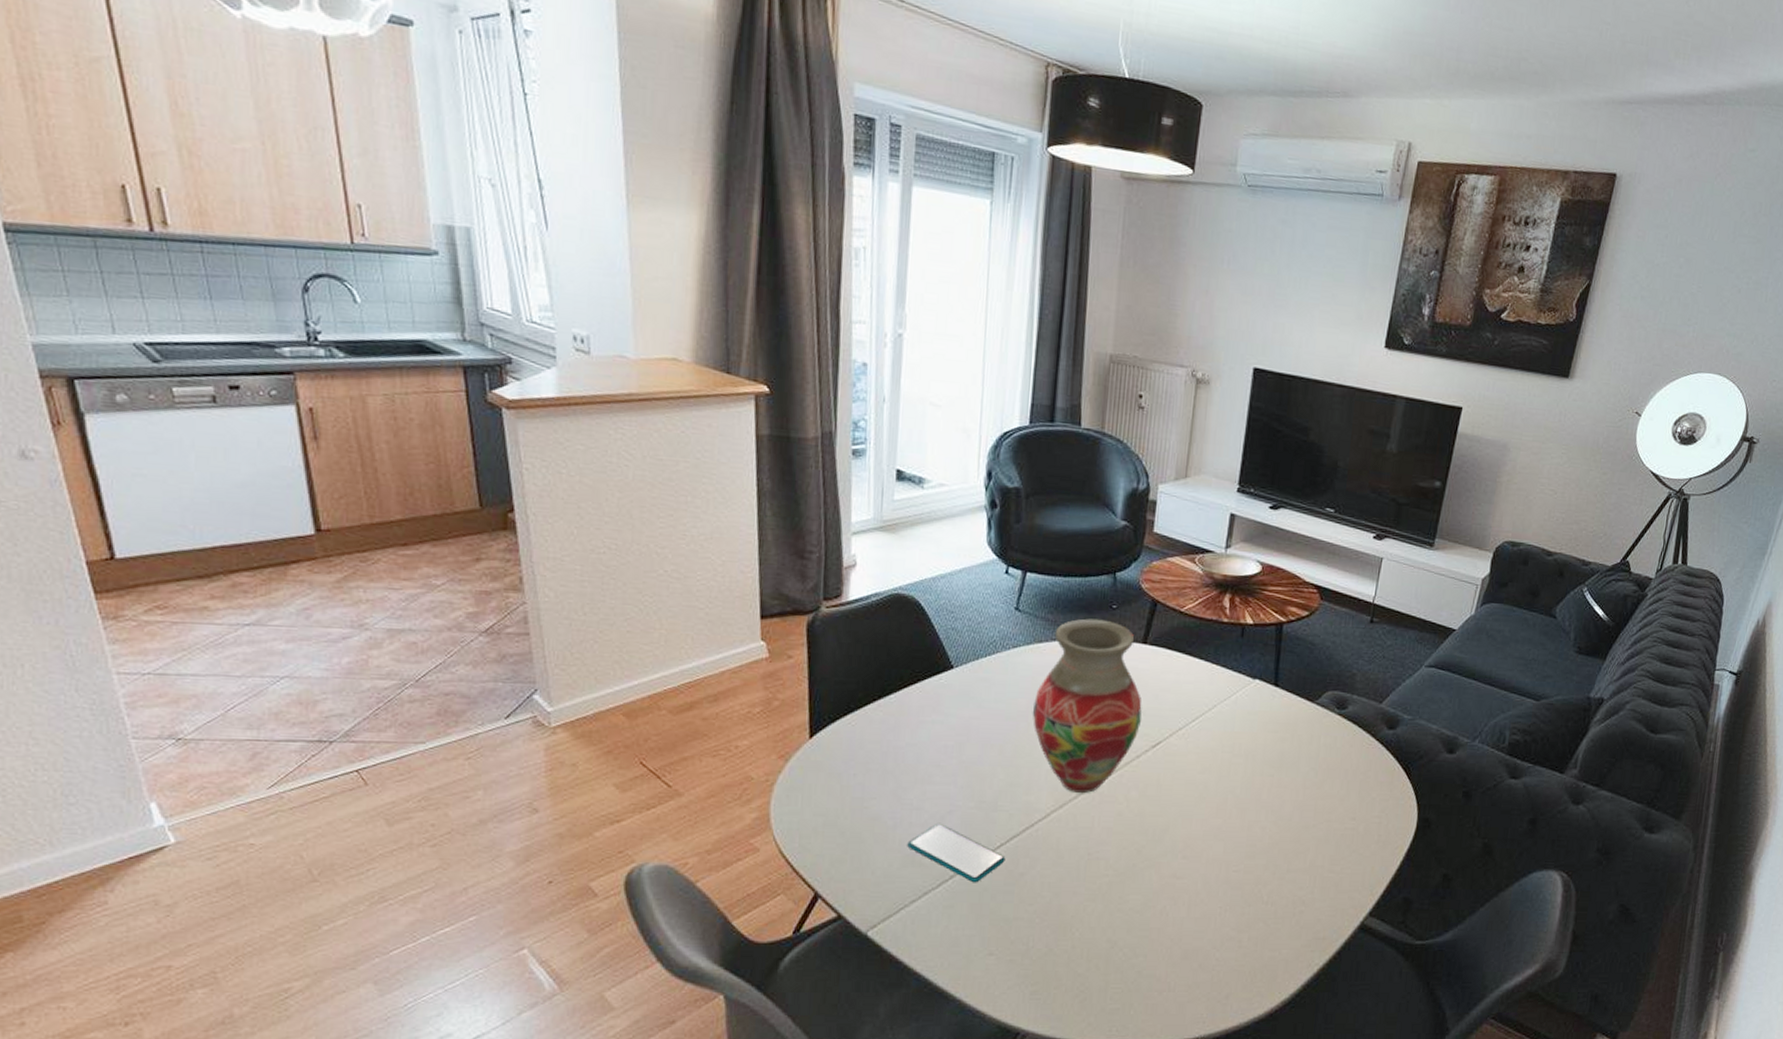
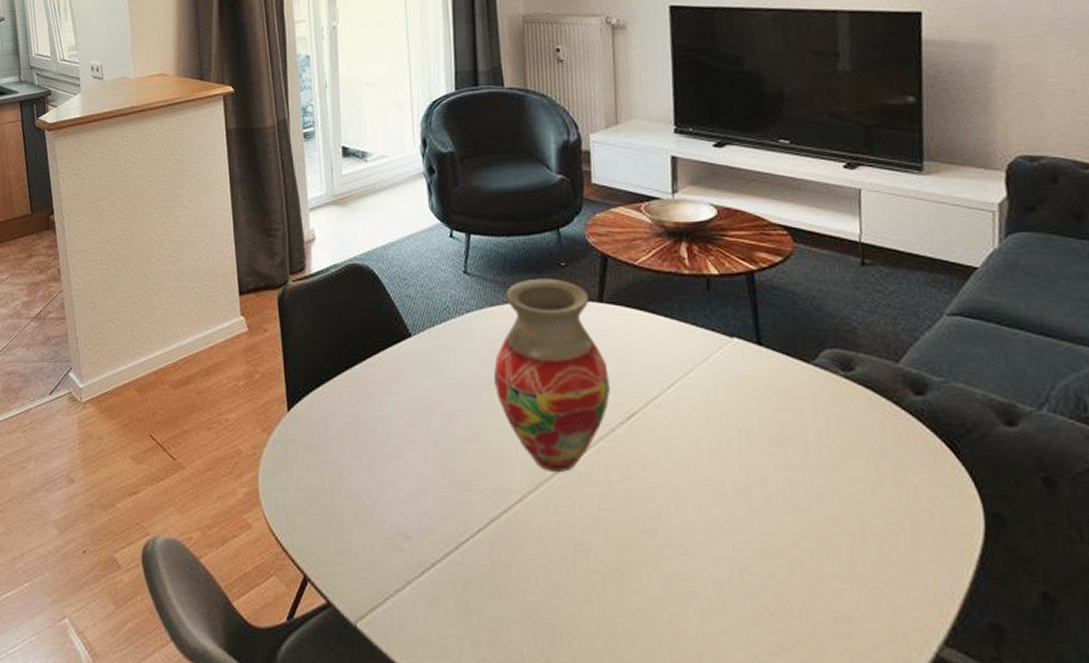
smartphone: present [907,822,1006,883] -> none [386,502,486,573]

